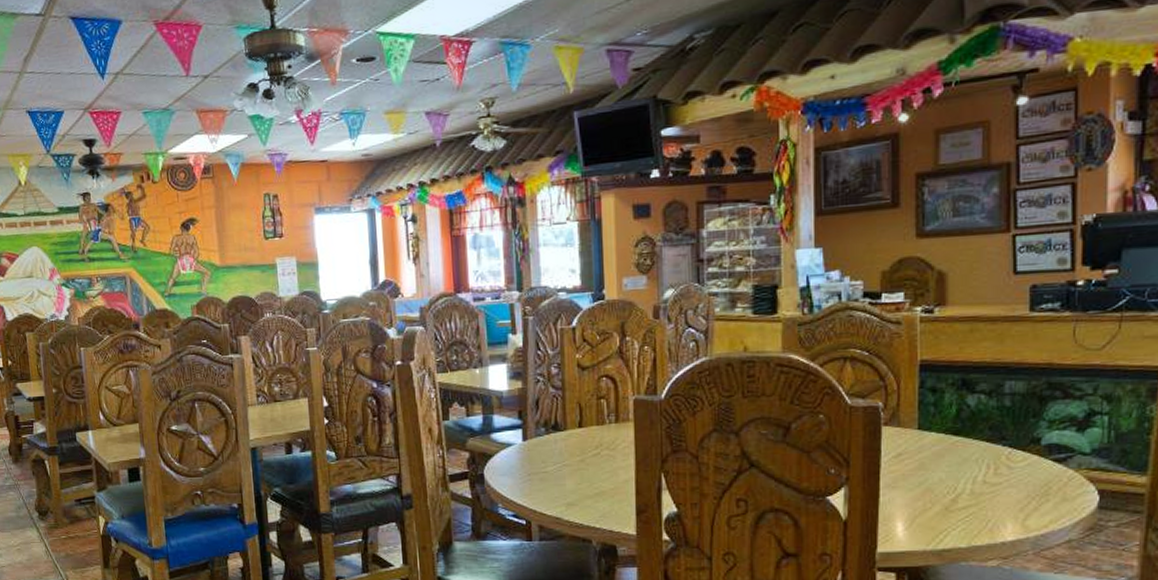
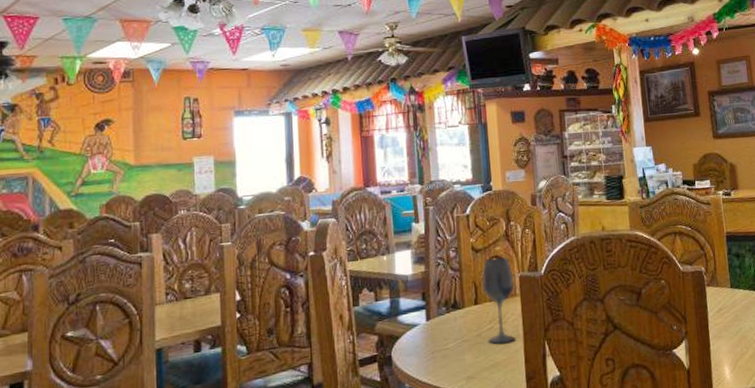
wineglass: none [588,376,627,472] -> present [481,256,516,344]

